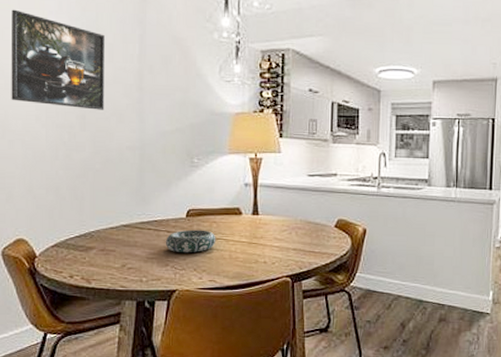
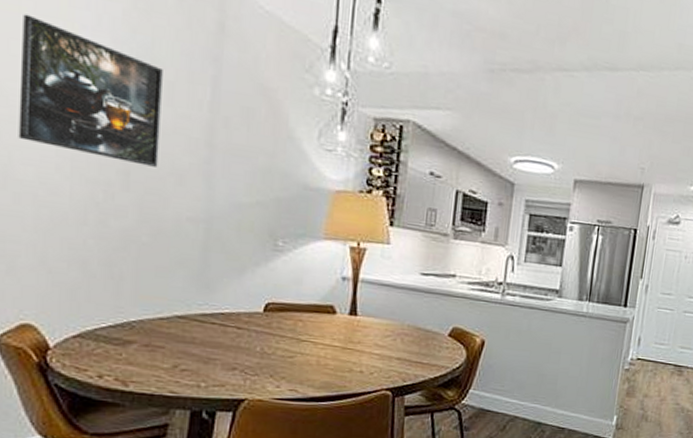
decorative bowl: present [165,229,216,253] -> none [233,327,302,356]

